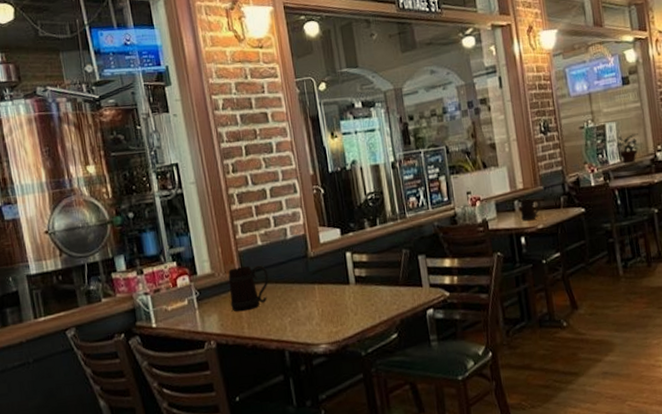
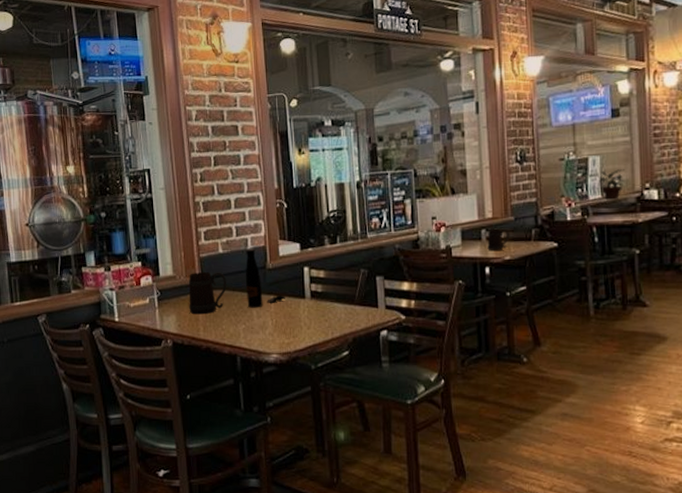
beer bottle: none [285,238,330,300] -> present [245,249,285,308]

